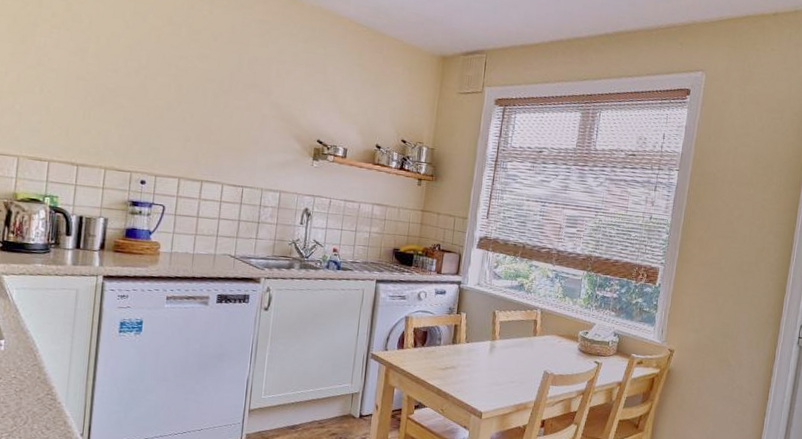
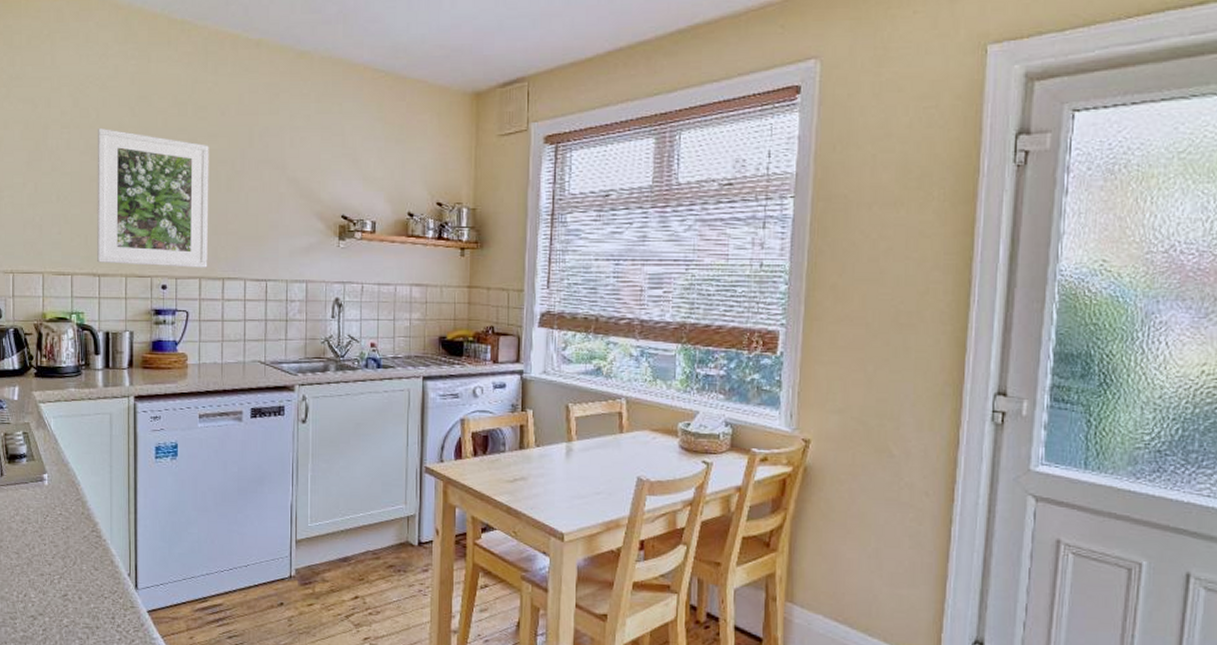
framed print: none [77,33,199,170] -> present [97,127,209,268]

